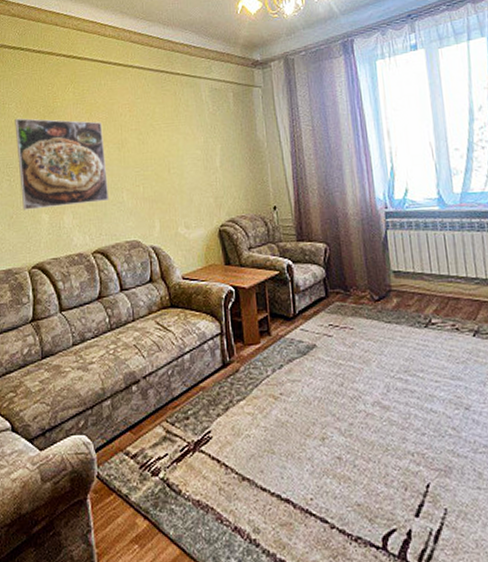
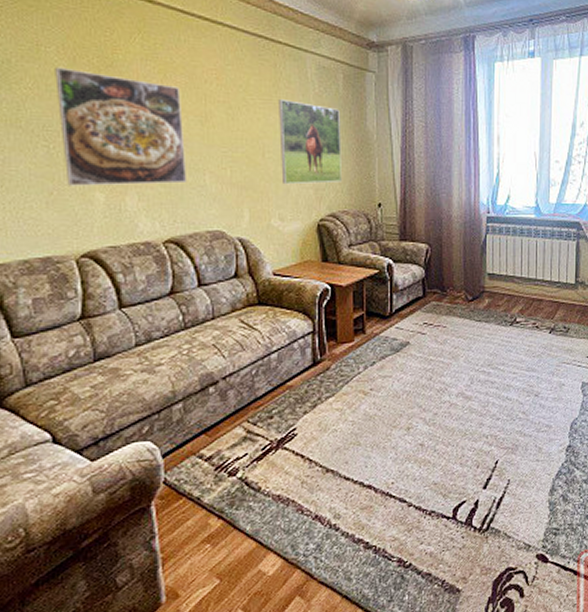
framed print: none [180,121,238,196] -> present [279,99,342,185]

